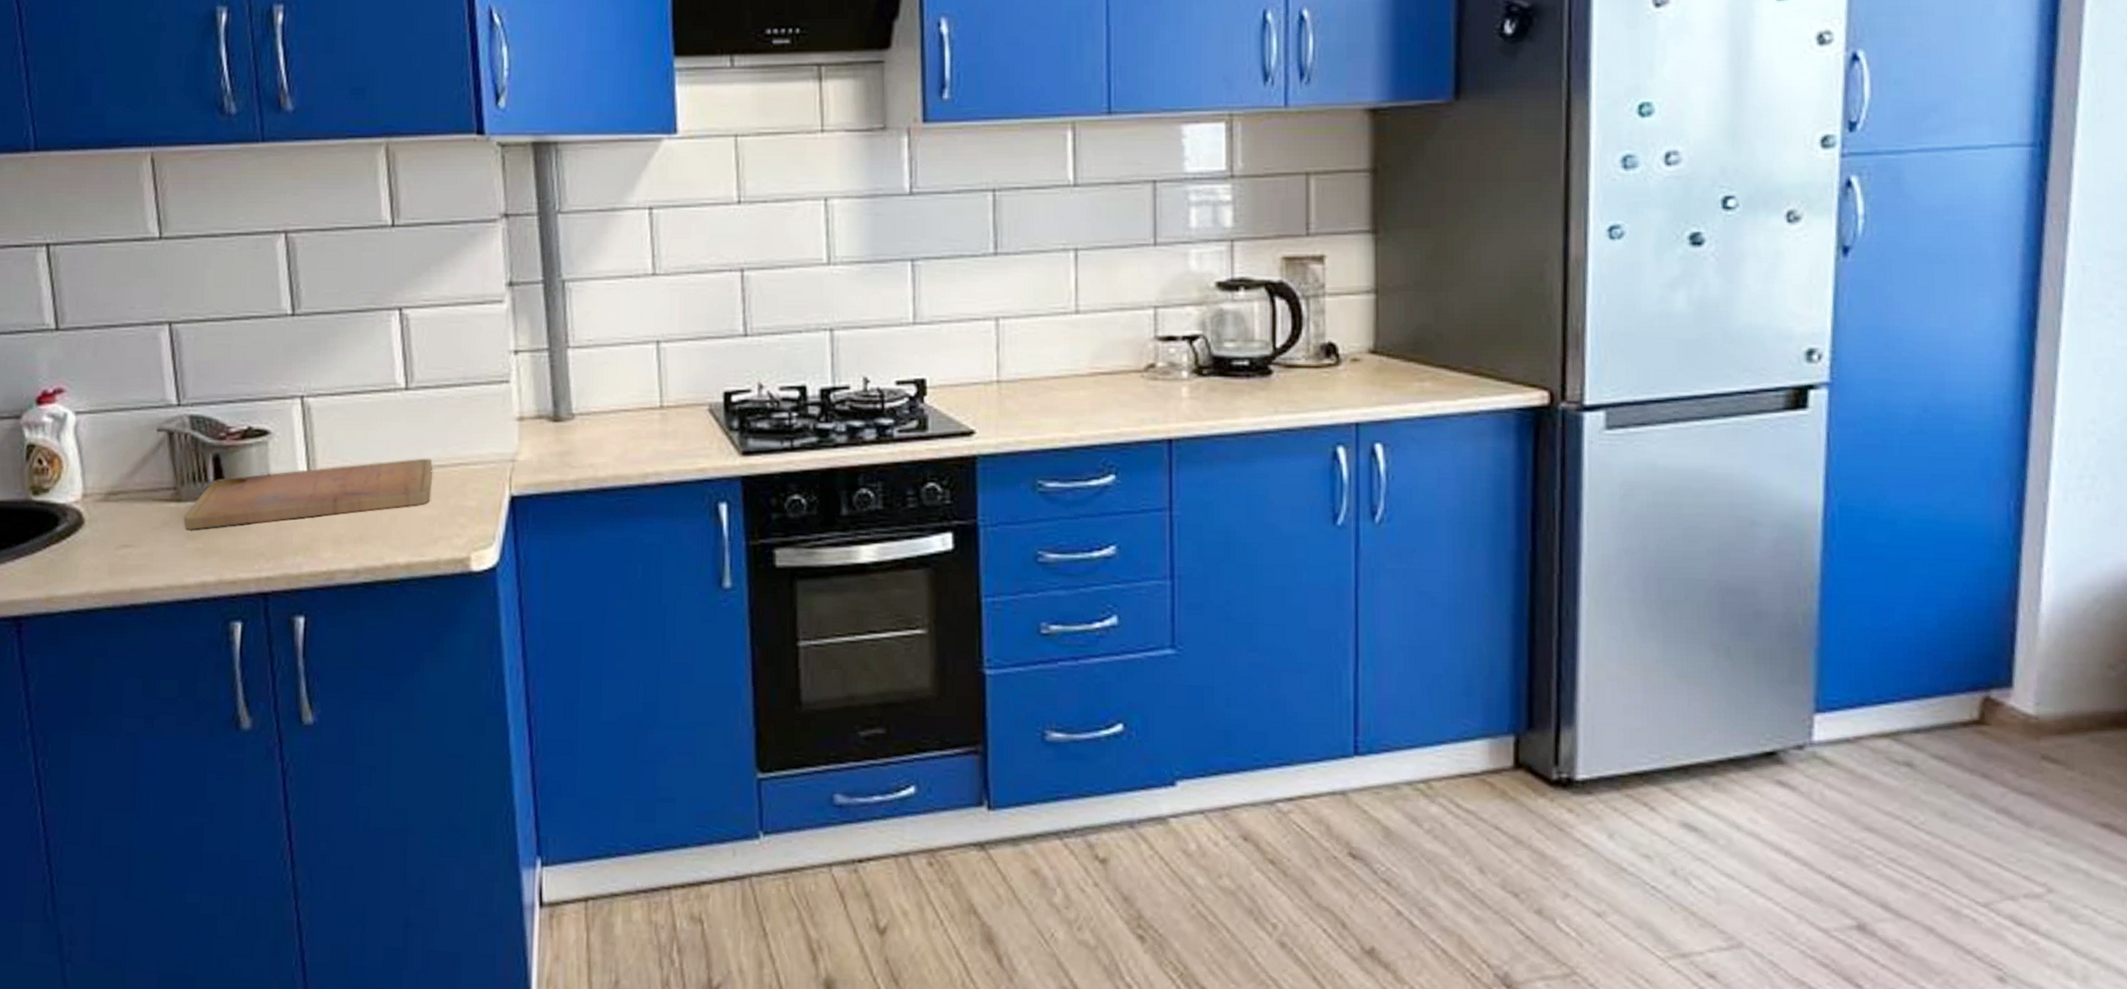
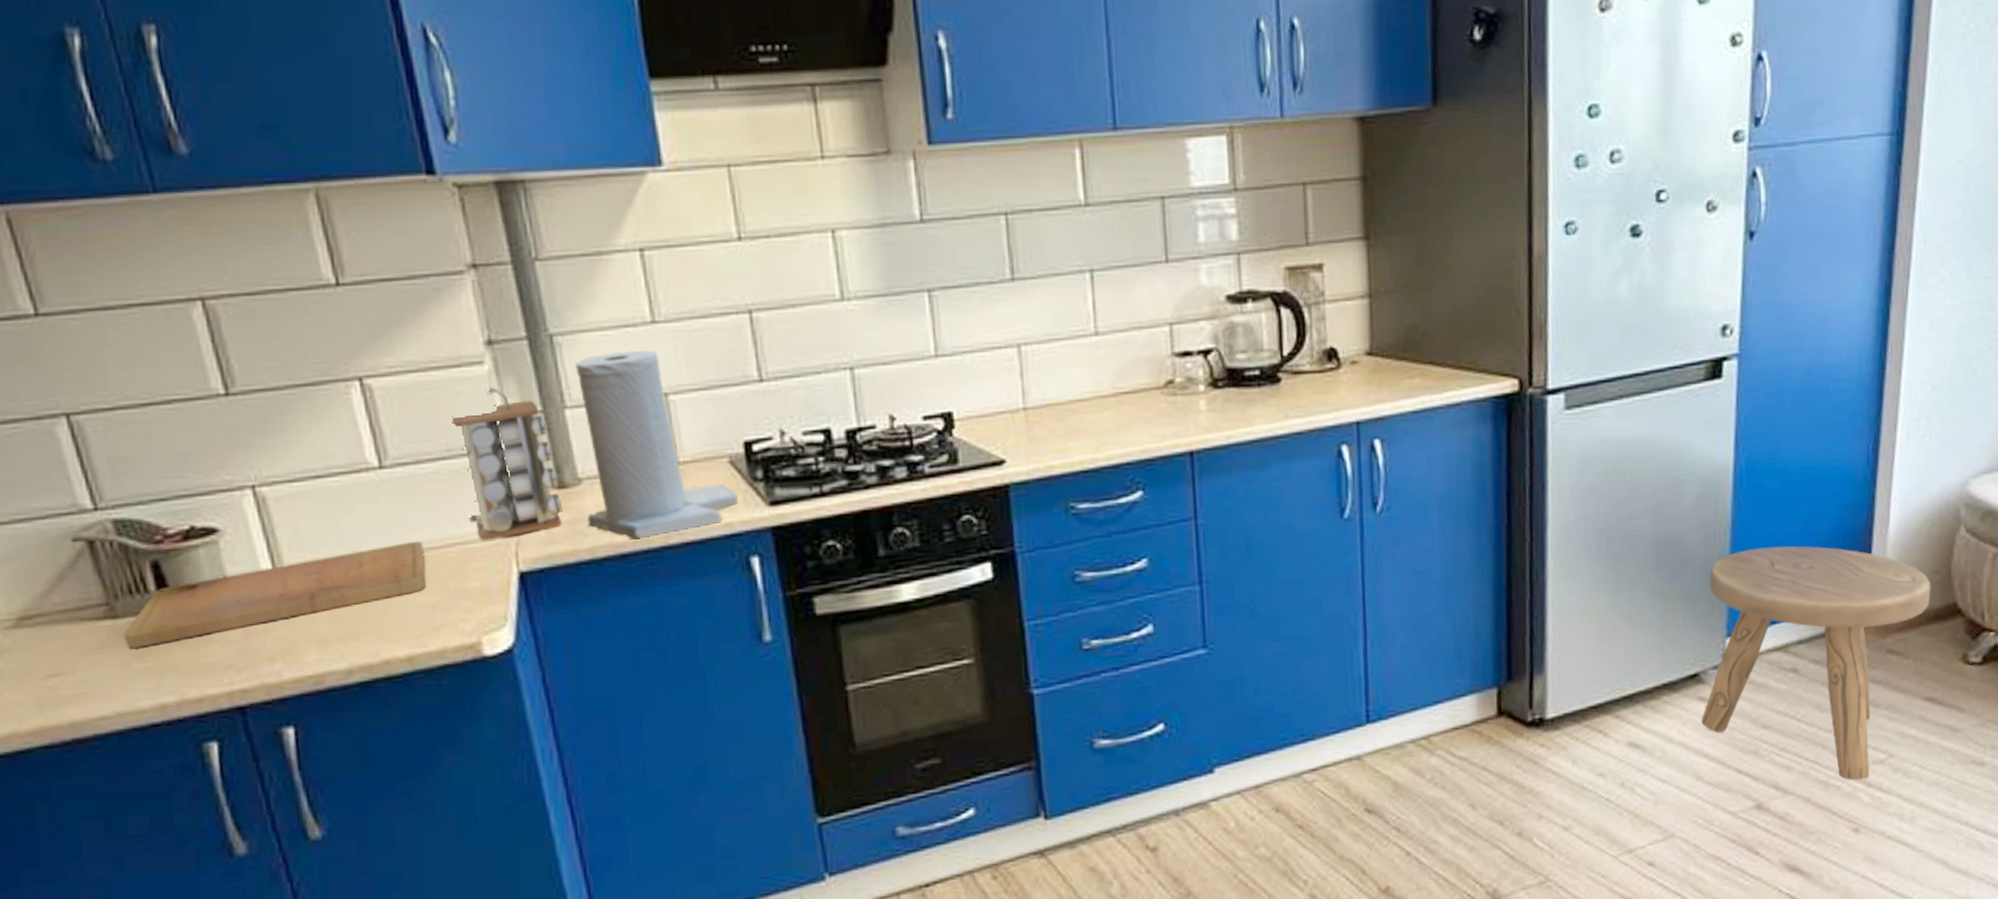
spice rack: none [471,324,556,463] -> present [452,387,563,541]
paper towel: none [576,299,713,476] -> present [575,350,738,539]
stool: none [1779,610,2105,916] -> present [1701,546,1932,781]

